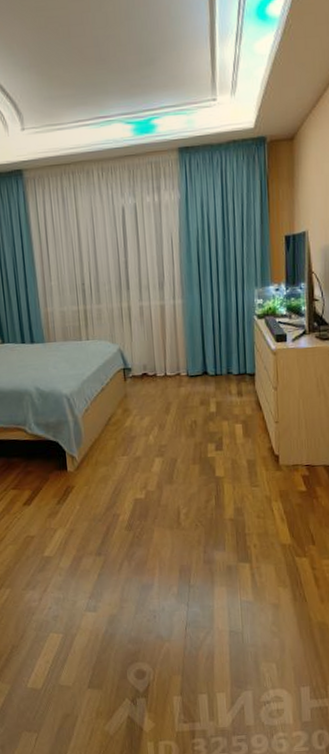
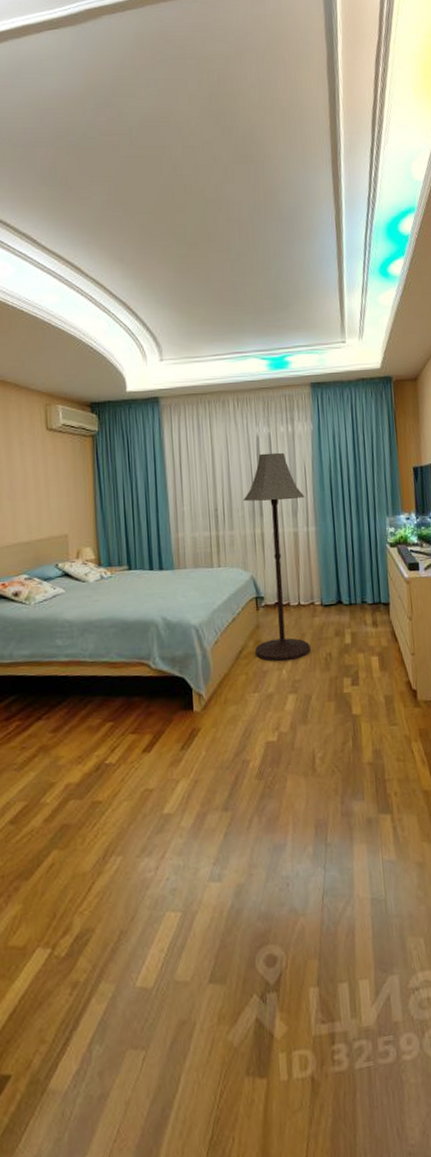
floor lamp: none [110,224,176,429] -> present [244,452,310,662]

